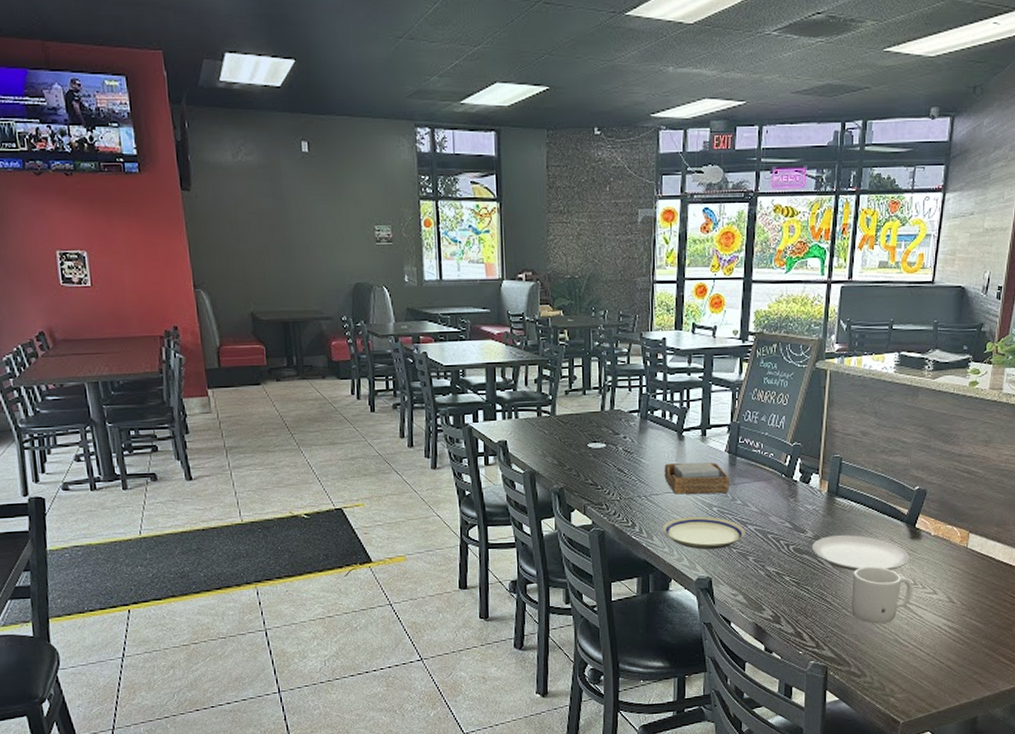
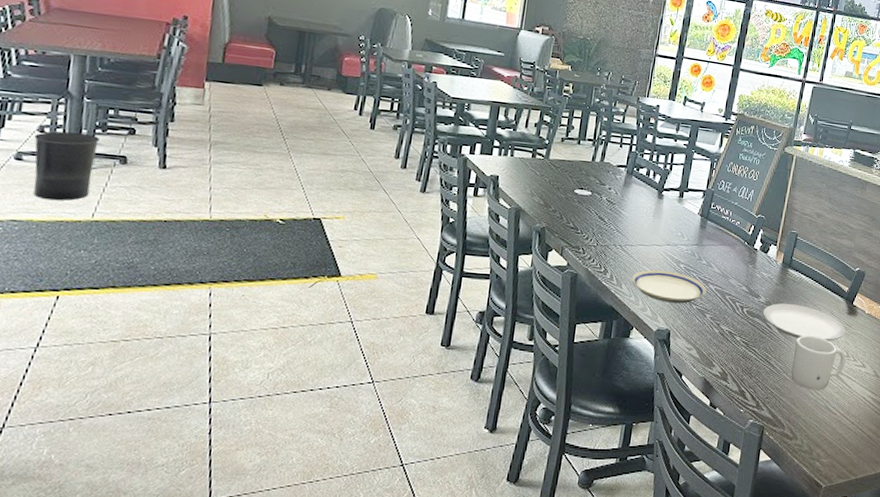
waste bin: none [73,456,132,523] -> present [33,131,100,201]
napkin holder: present [664,462,729,494] -> none [640,217,699,253]

